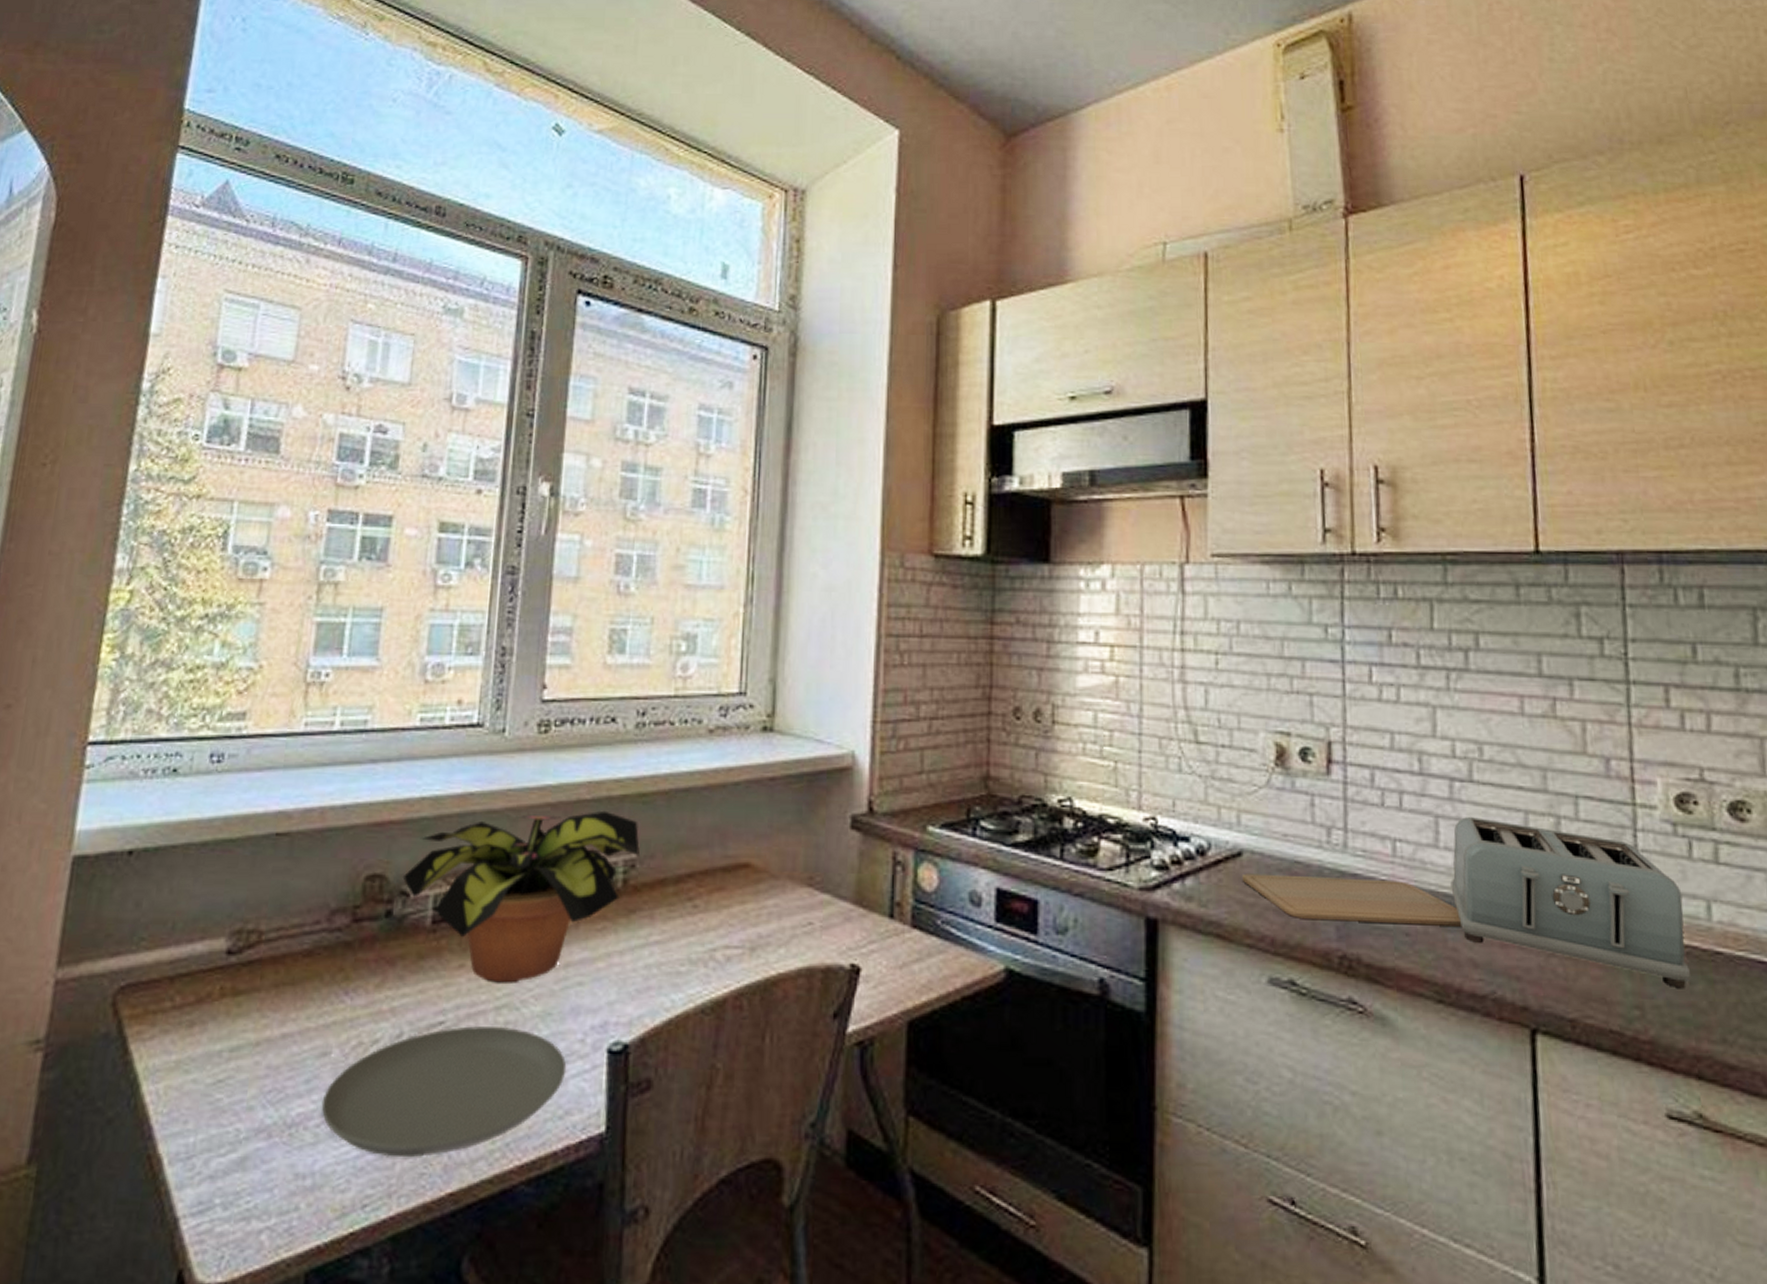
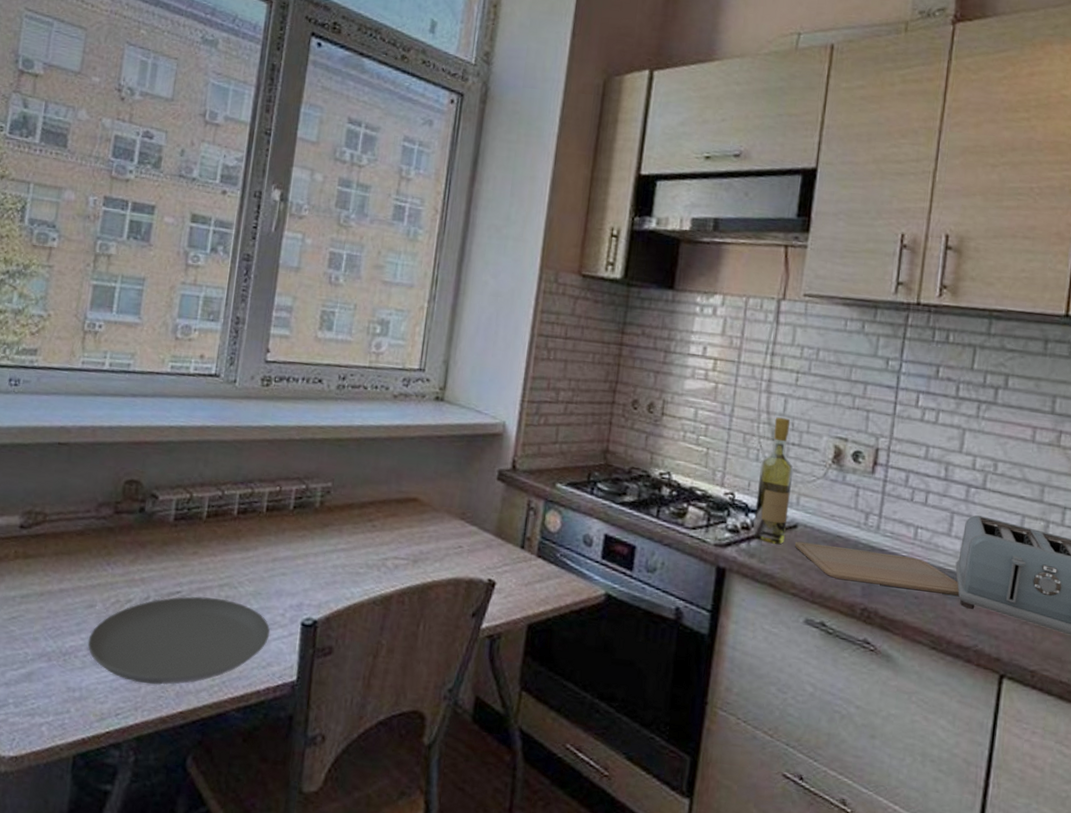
flower pot: present [402,810,640,982] -> none [153,446,335,569]
bottle: none [1185,713,1229,880] -> present [752,417,794,544]

